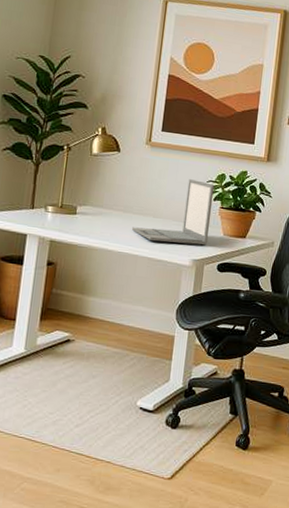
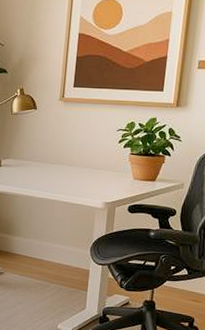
laptop: present [131,179,215,246] -> none [48,129,125,190]

